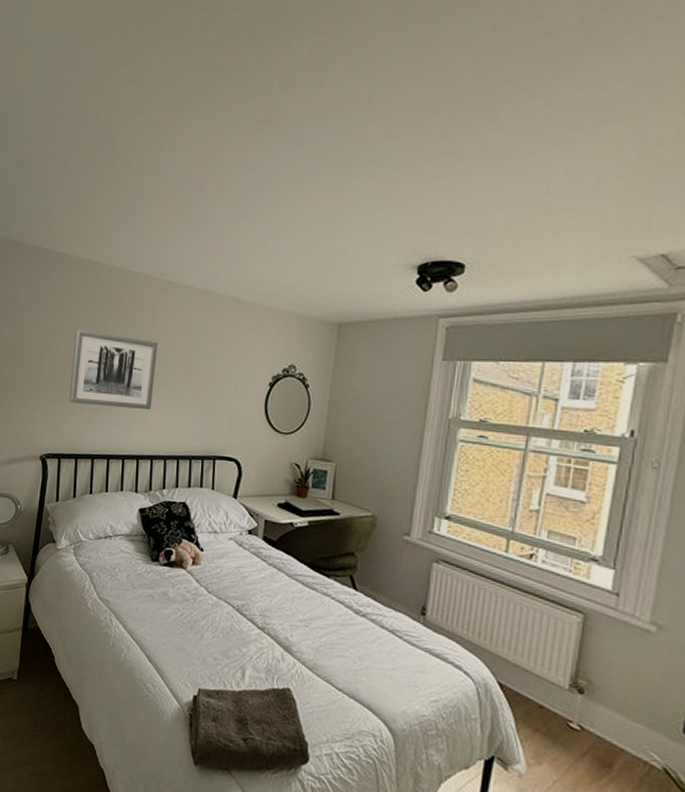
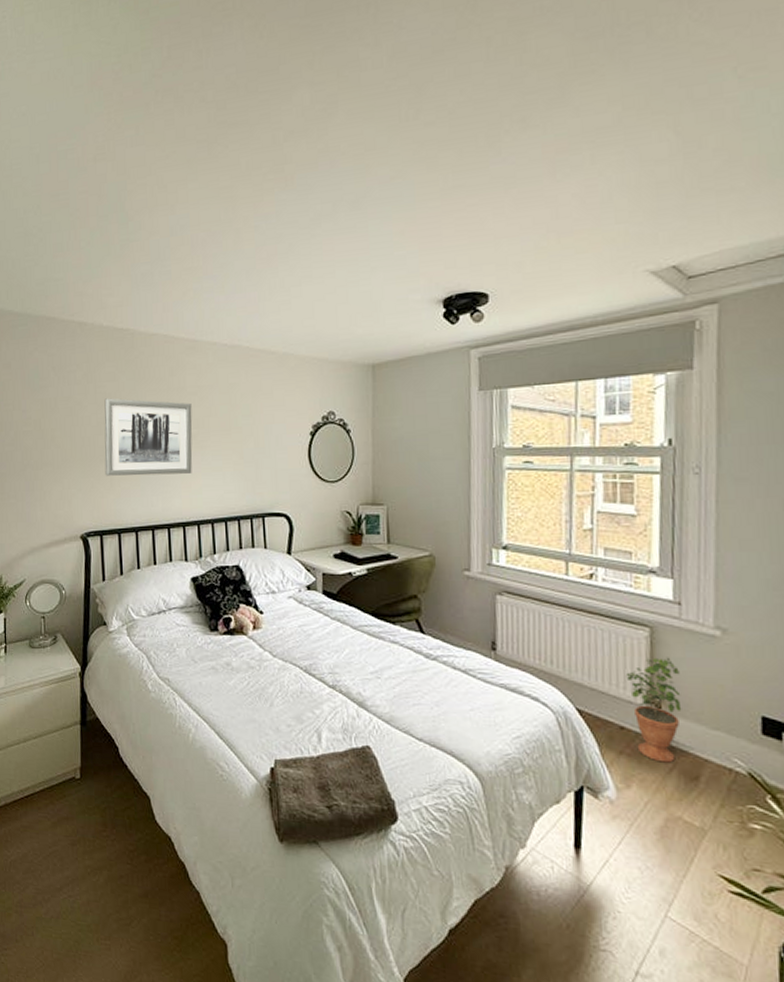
potted plant: none [552,643,608,747] -> present [625,657,682,763]

